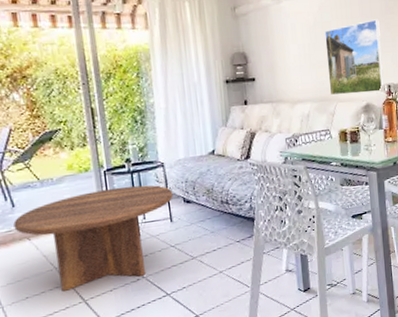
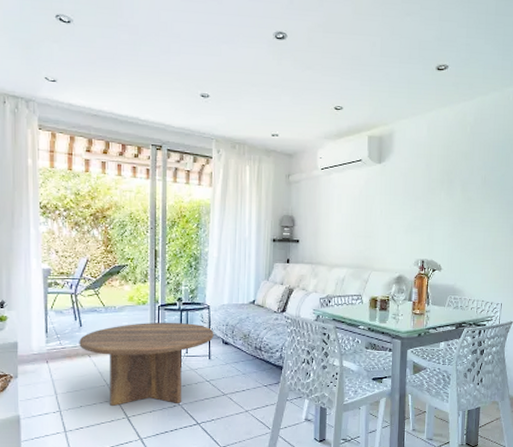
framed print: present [324,19,384,96] -> none [366,198,420,265]

